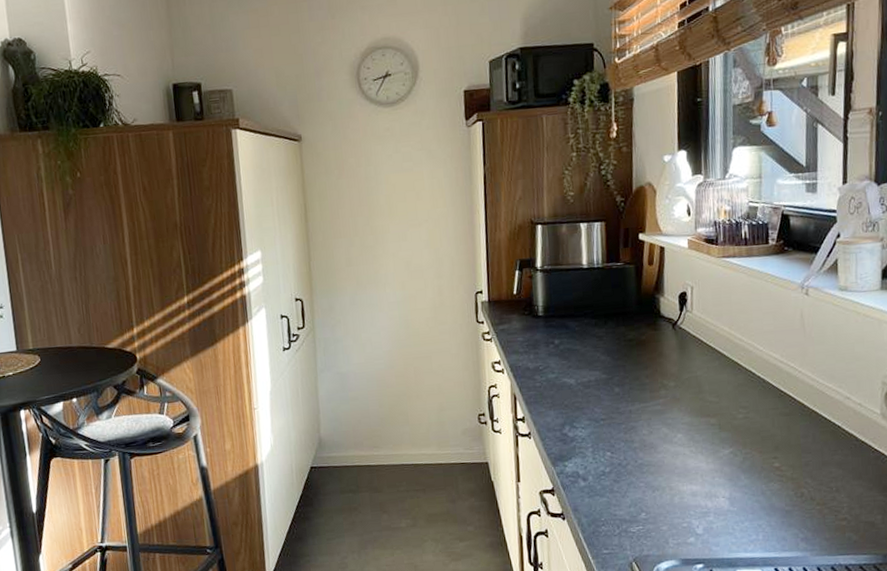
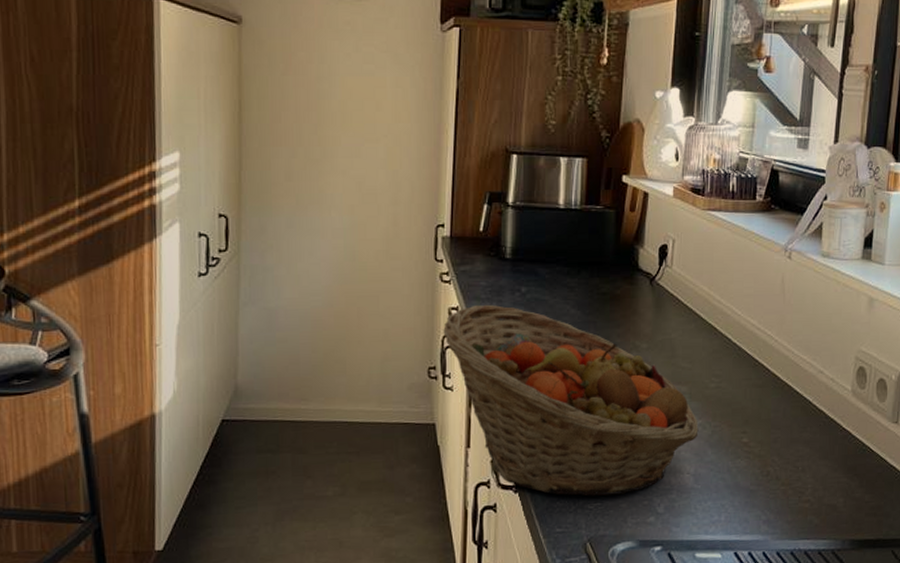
fruit basket: none [488,356,731,521] -> present [443,304,699,496]

